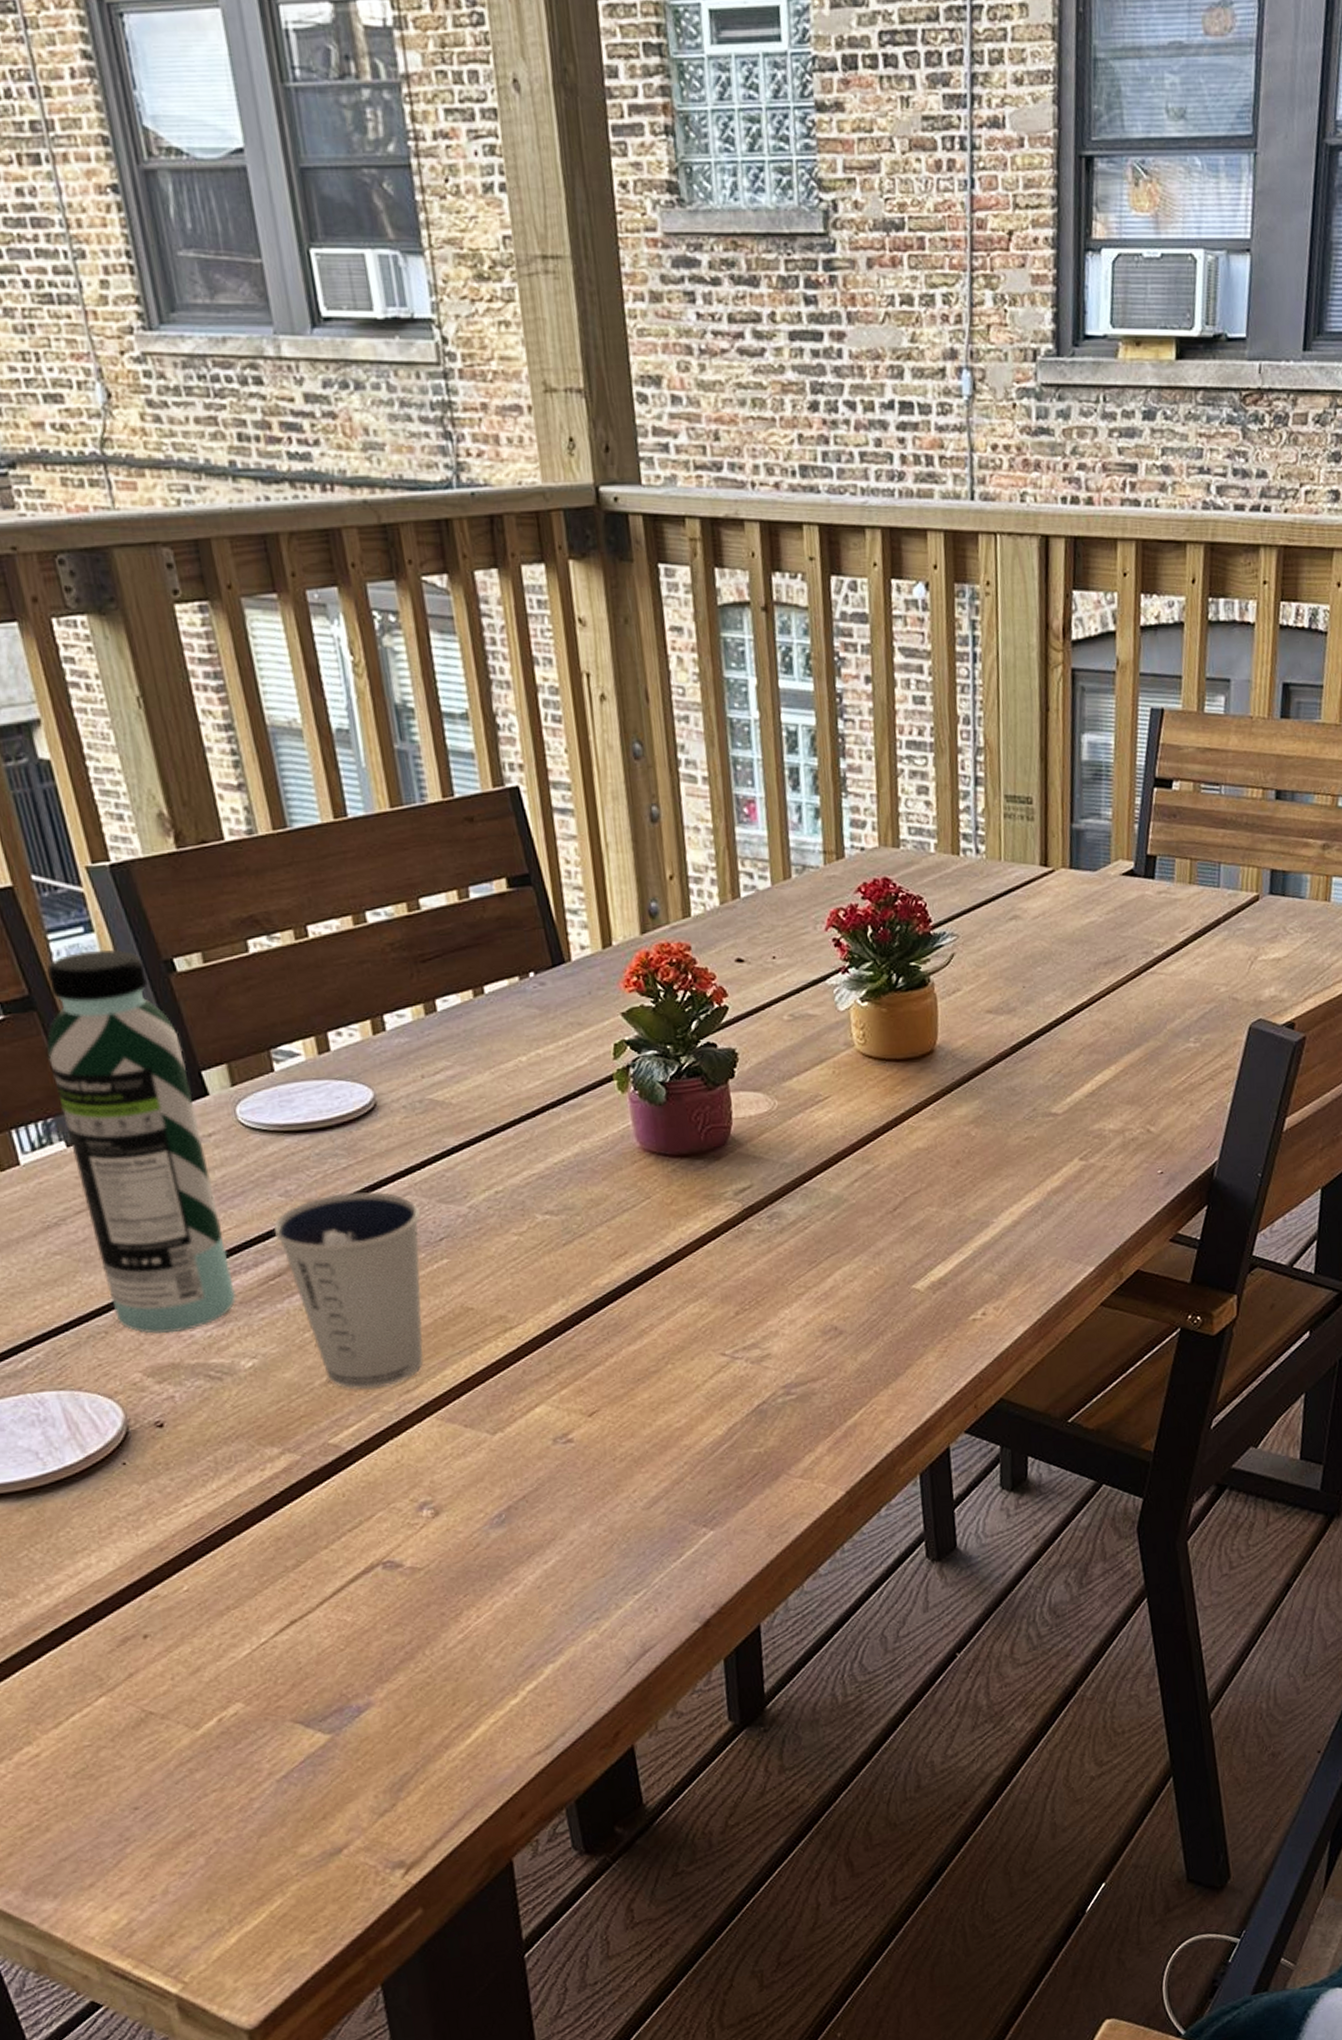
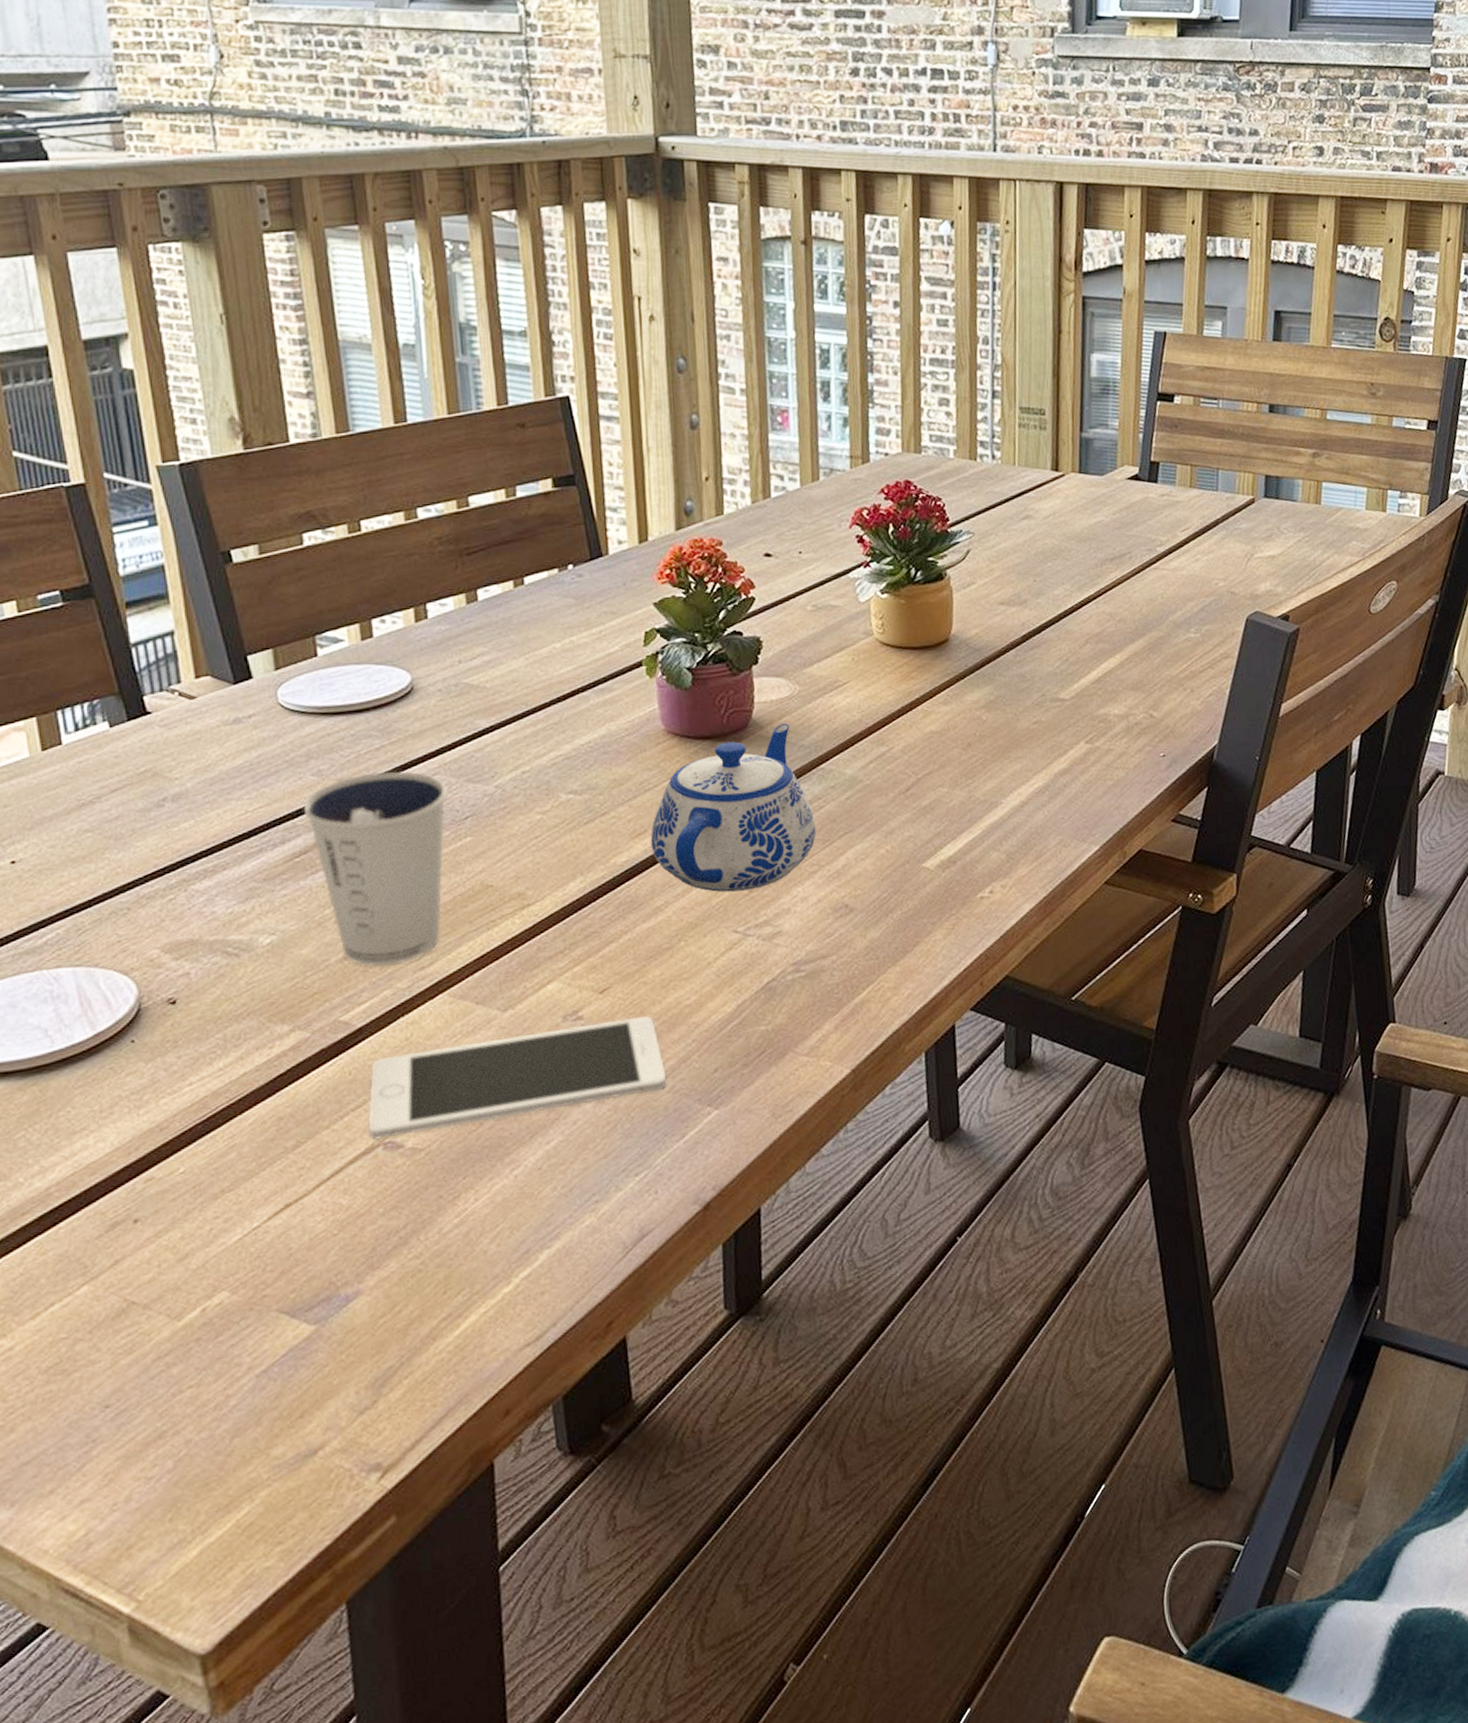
water bottle: present [46,949,237,1334] -> none [101,541,262,910]
cell phone: none [364,1438,662,1560] -> present [368,1015,667,1140]
teapot: none [631,1140,802,1315] -> present [650,723,817,893]

